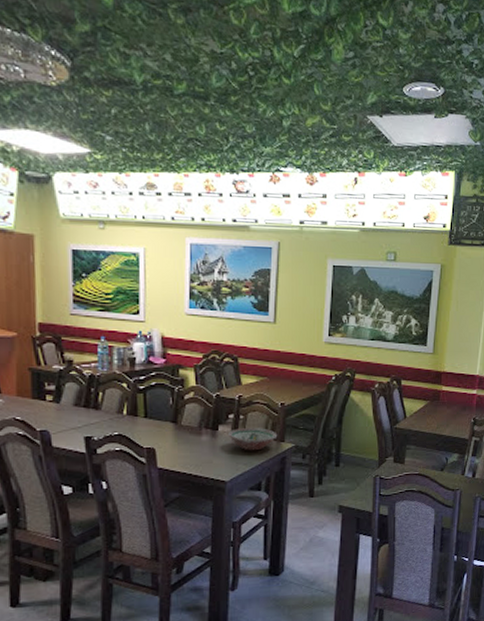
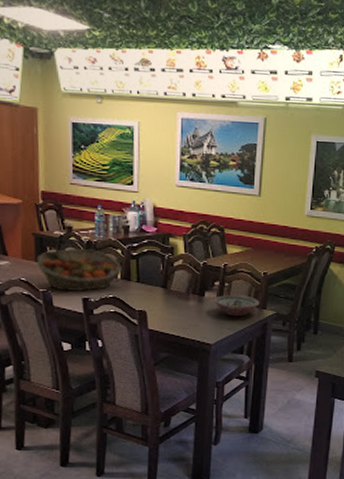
fruit basket: none [33,383,128,431] -> present [36,248,122,292]

